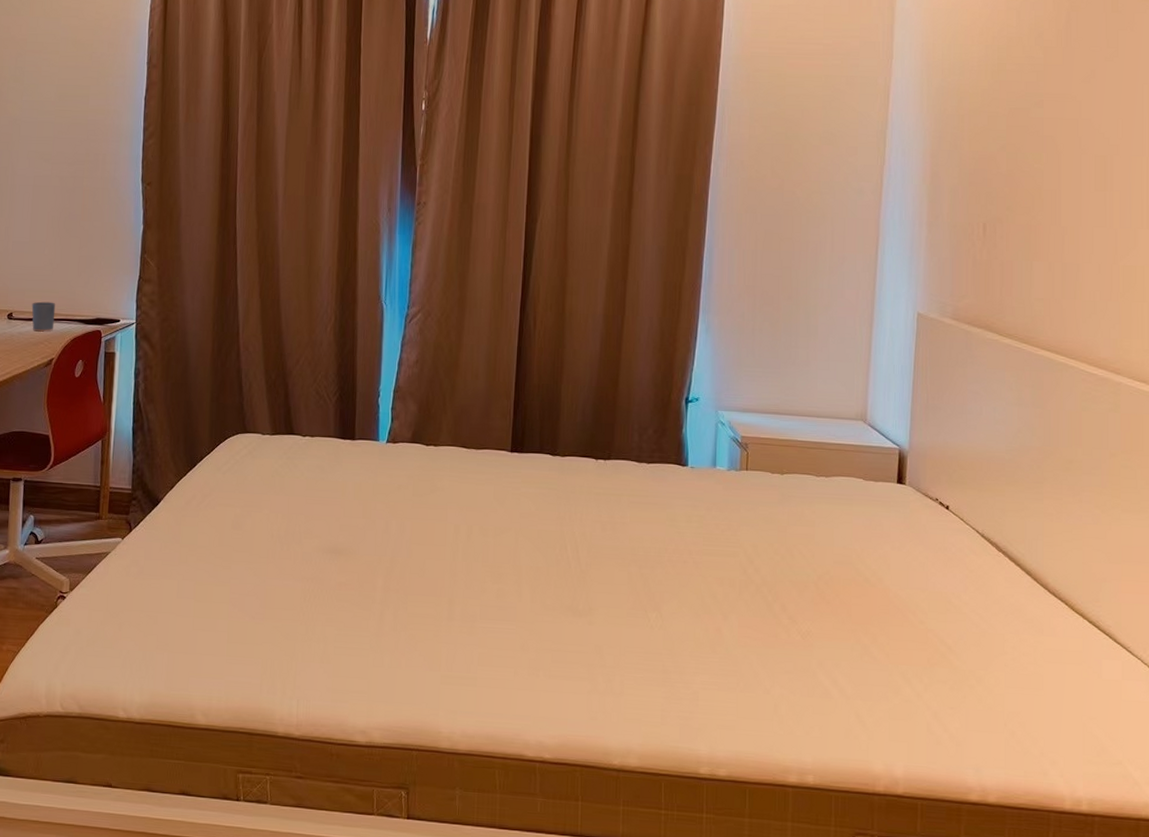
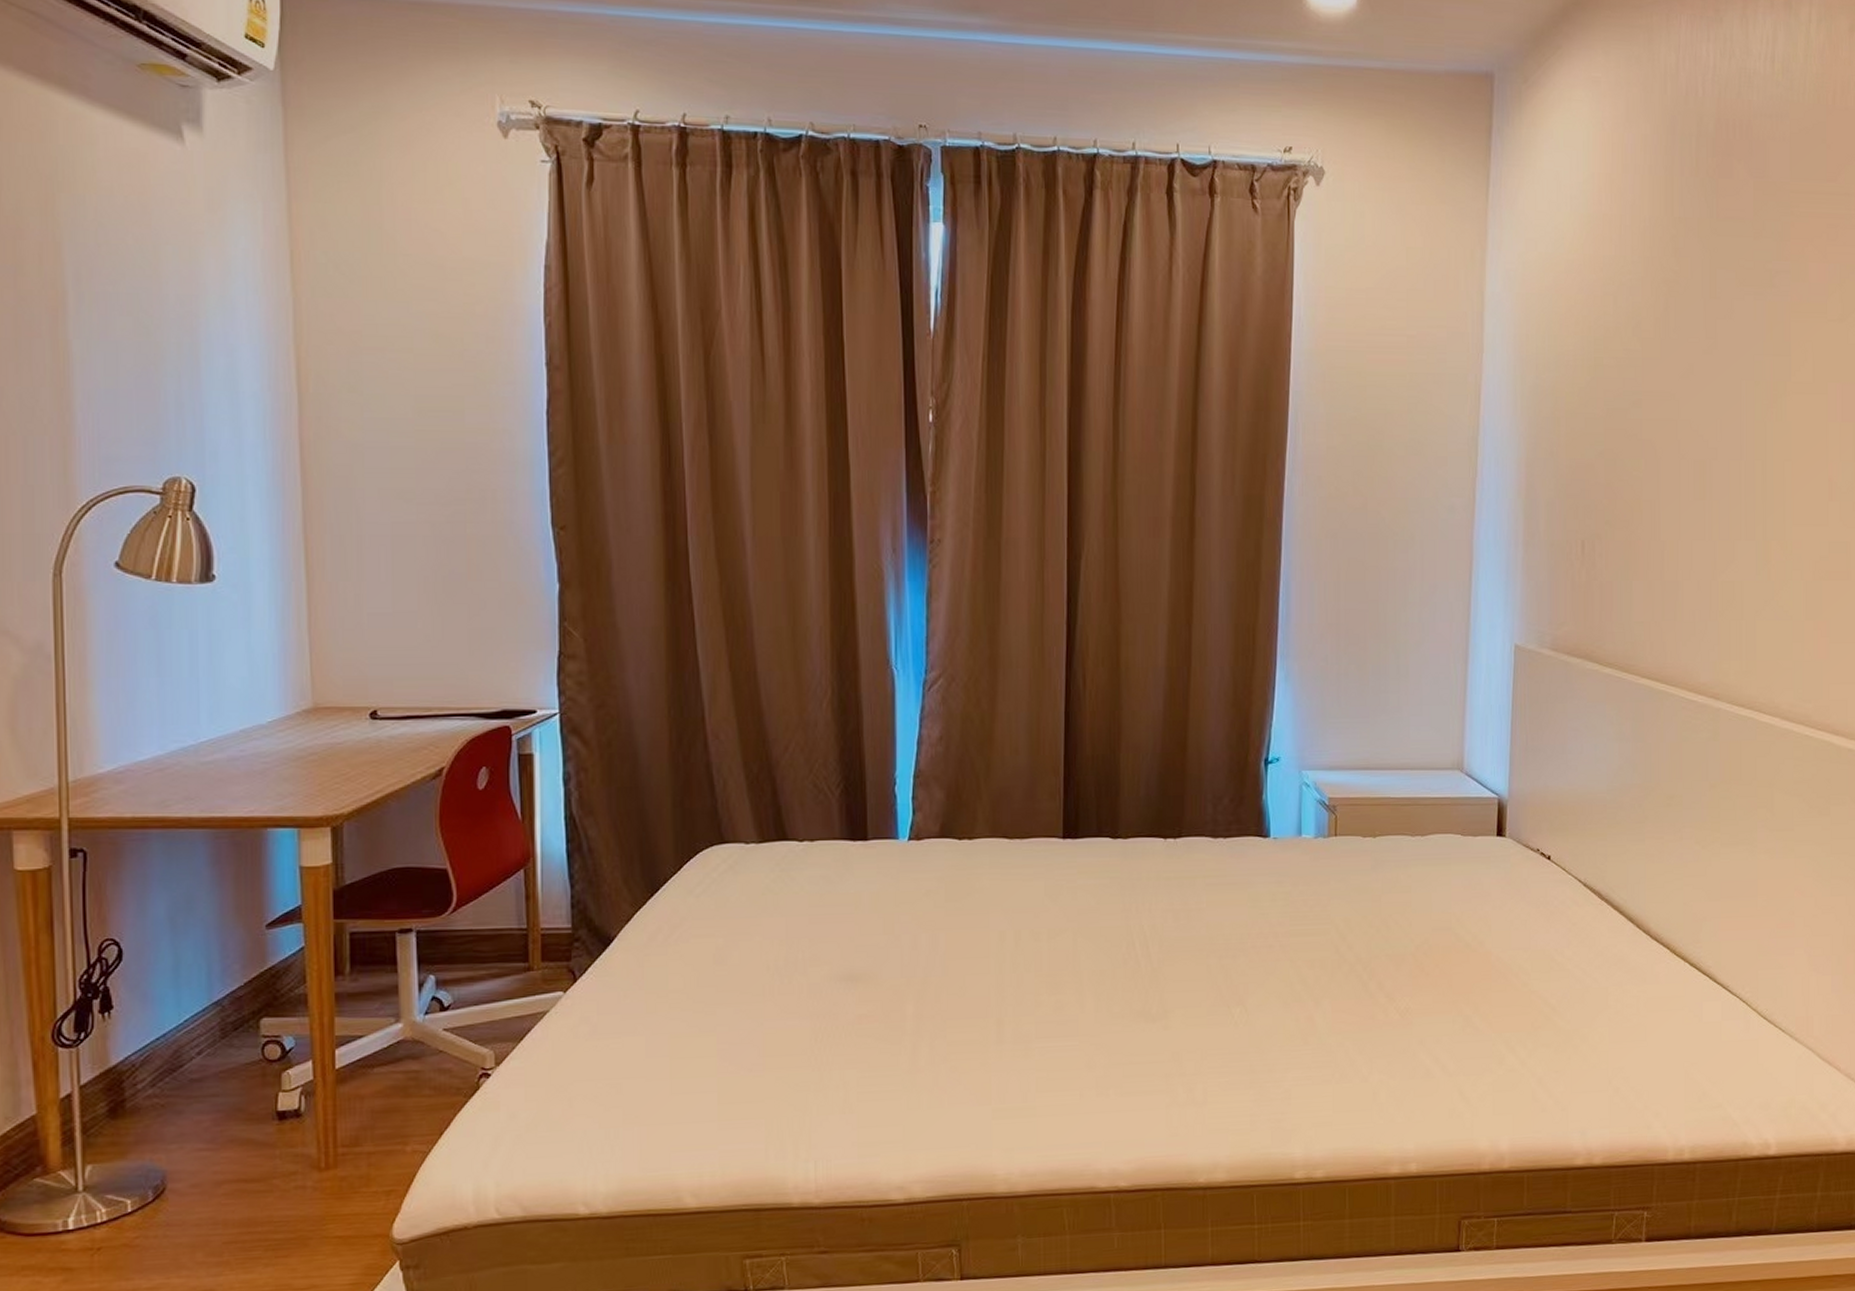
mug: present [31,301,56,332] -> none [405,692,441,733]

